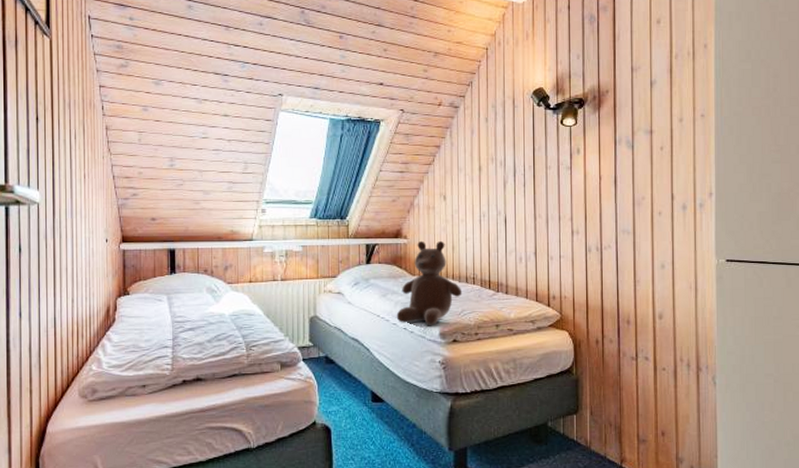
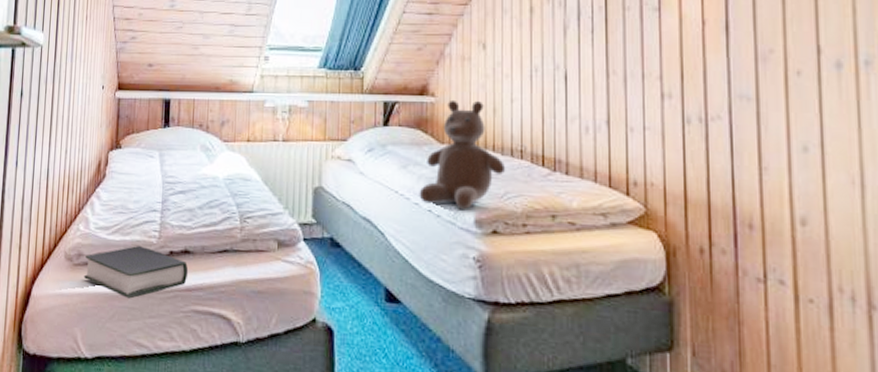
book: none [99,377,201,425] -> present [83,245,189,299]

